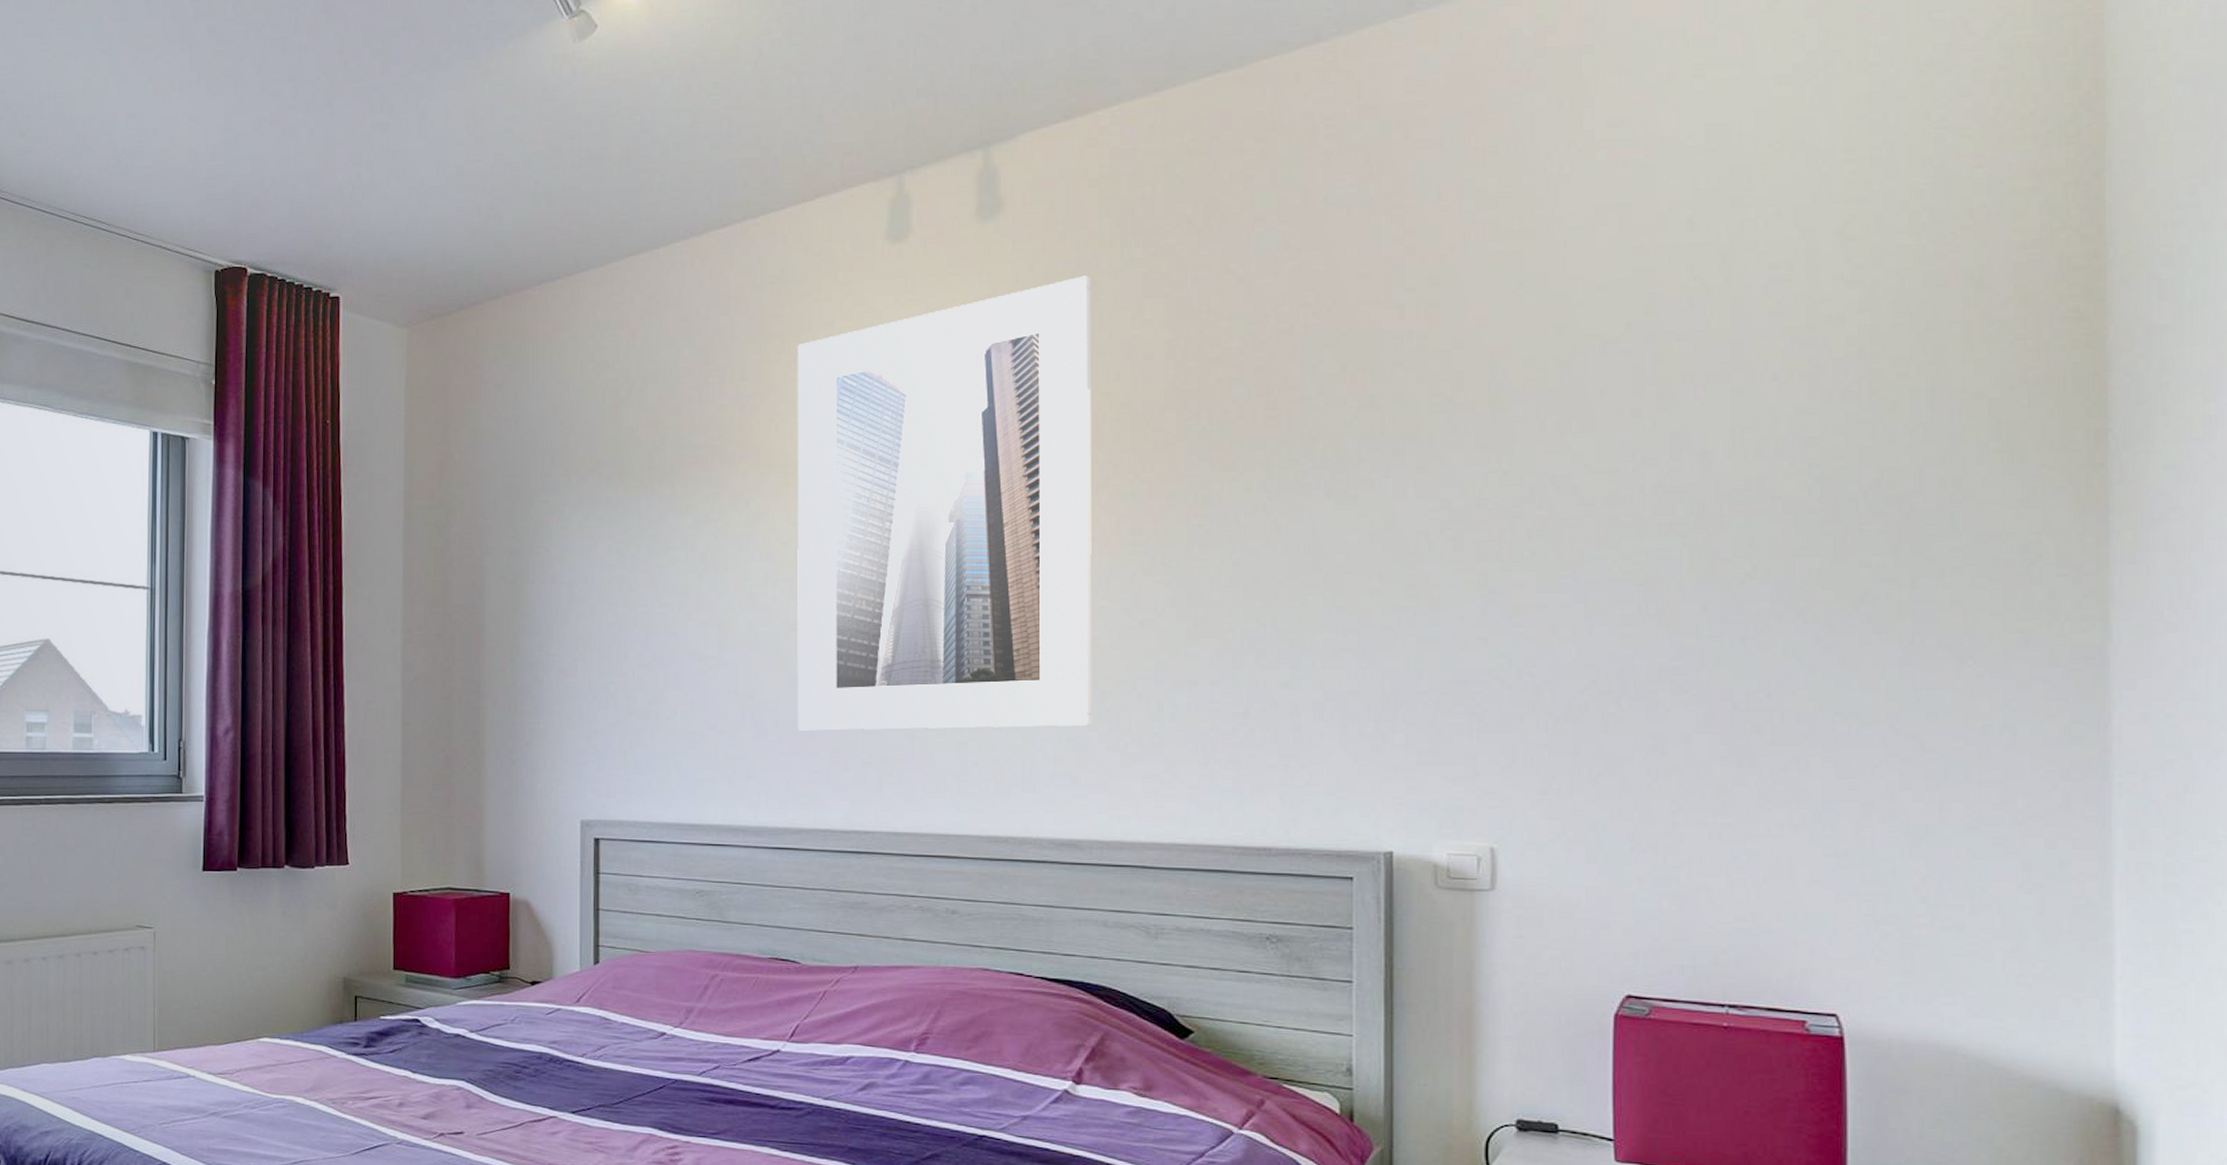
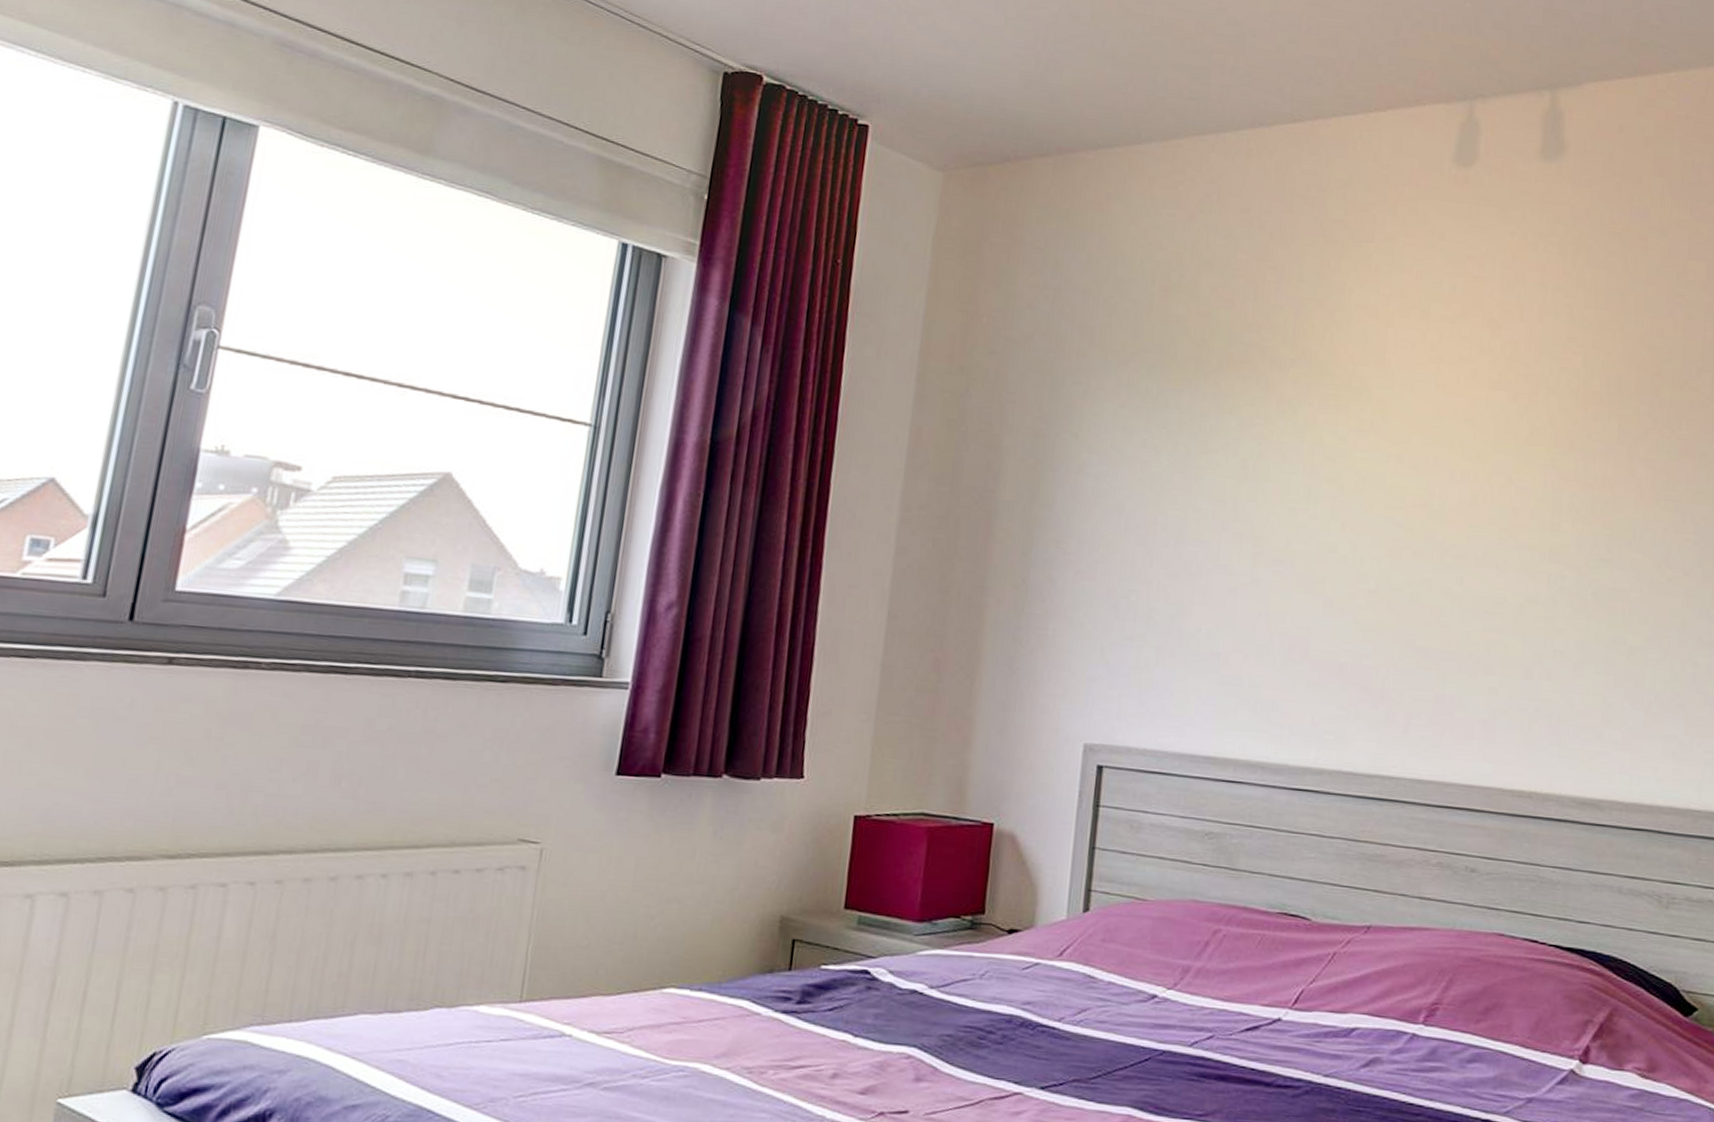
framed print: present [797,275,1092,731] -> none [1328,229,1642,682]

